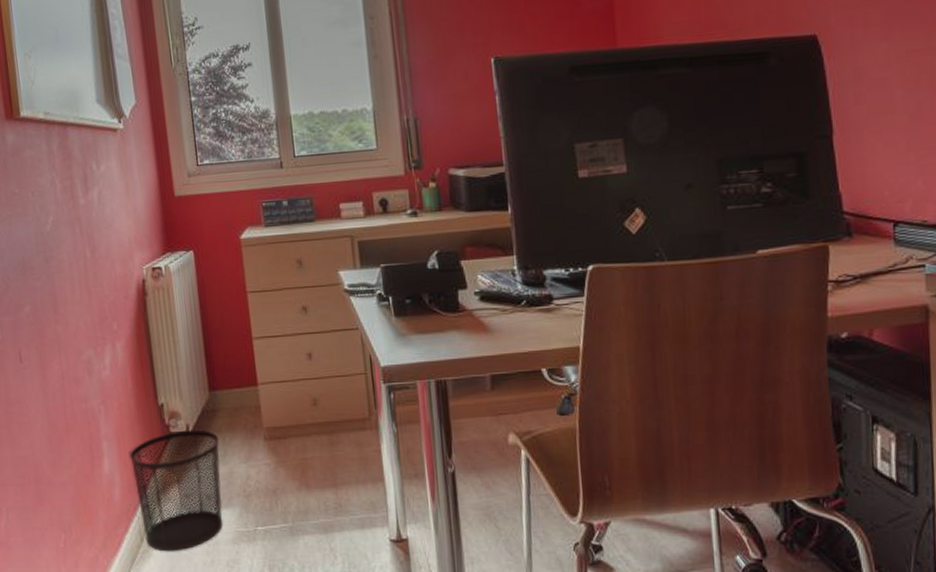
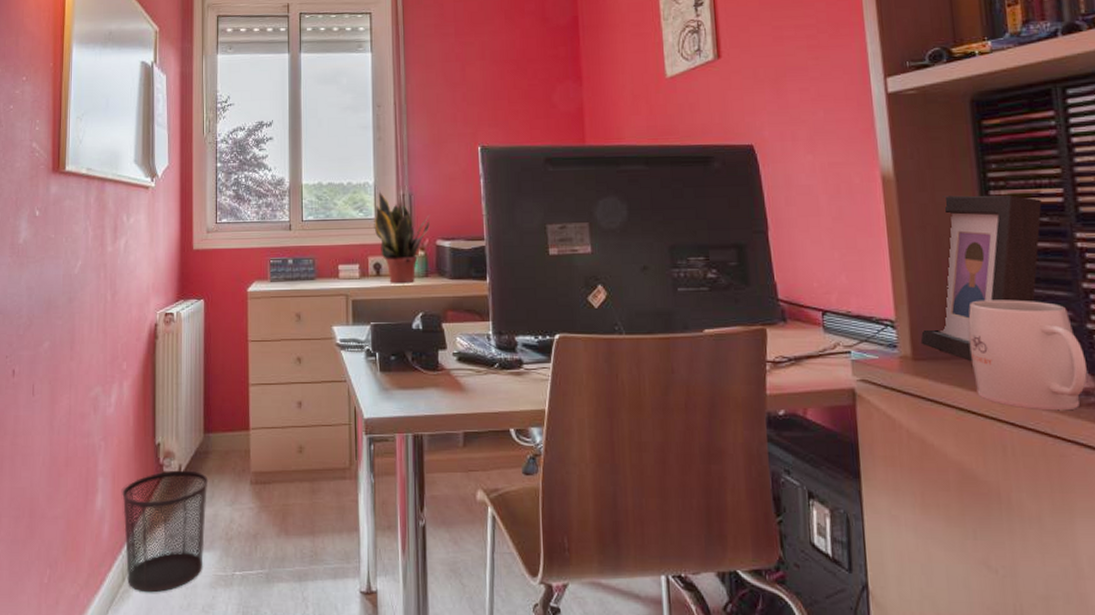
potted plant: none [375,118,440,222] -> present [374,191,431,285]

